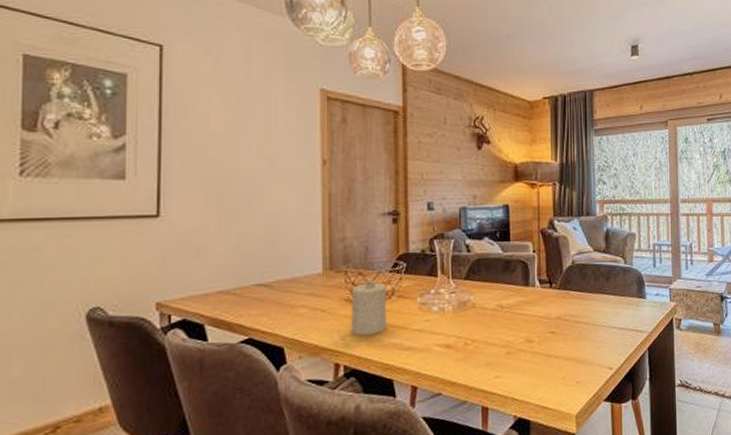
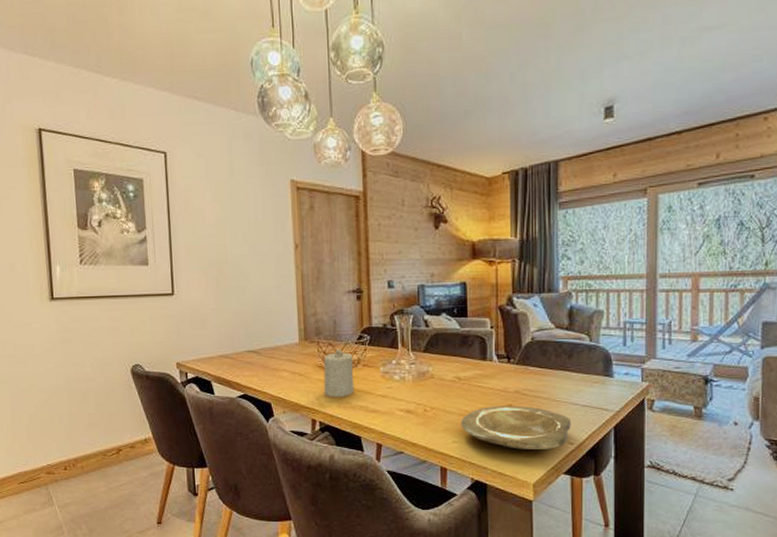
plate: none [504,332,610,380] -> present [461,406,572,450]

